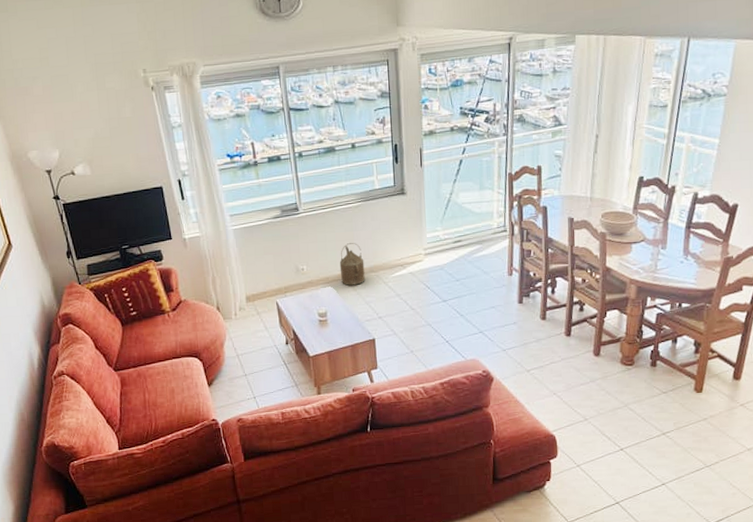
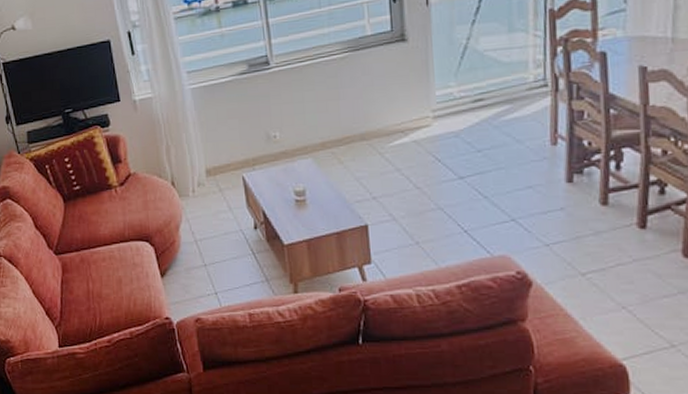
watering can: present [339,242,365,285] -> none [321,102,355,157]

